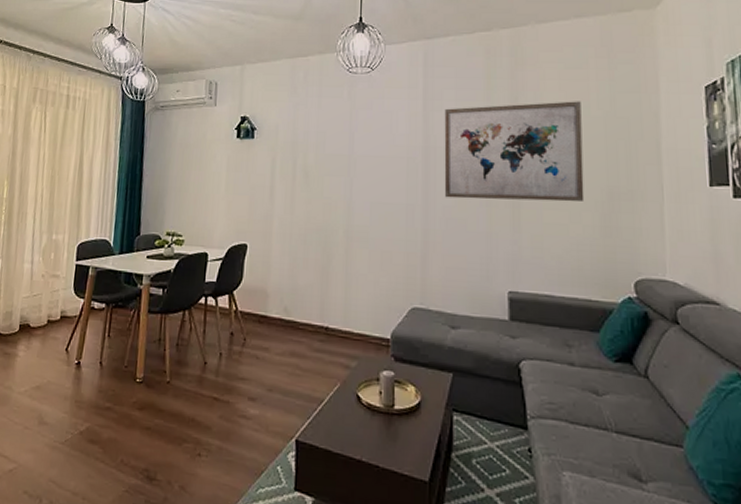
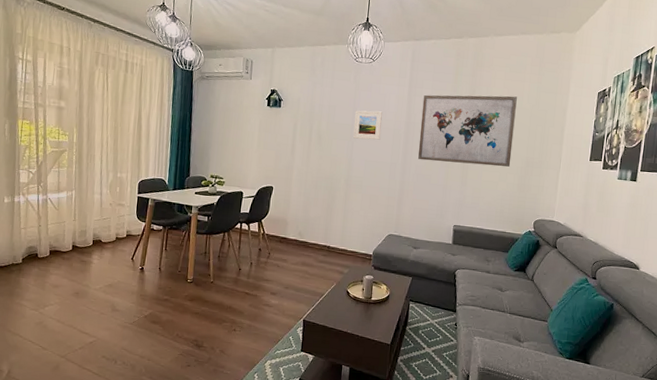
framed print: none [351,134,390,174] -> present [353,110,382,140]

